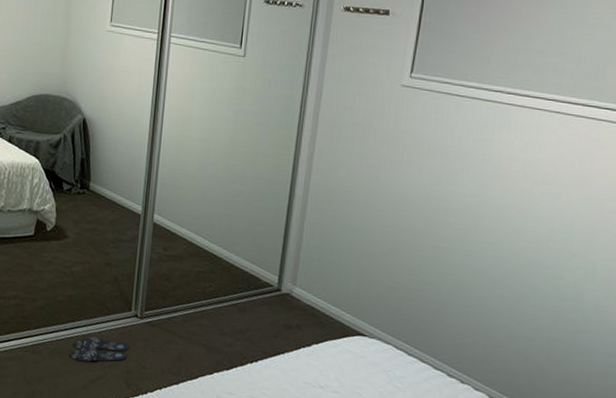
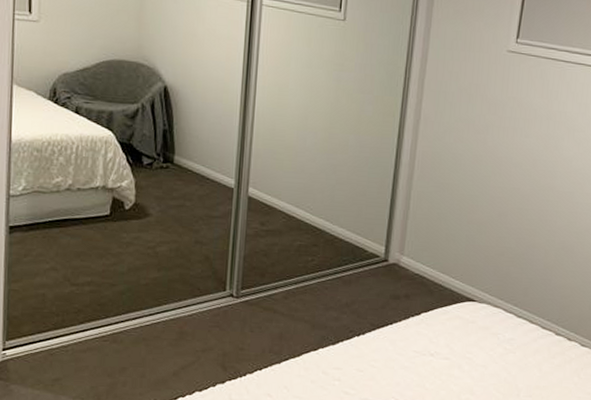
slippers: present [69,336,129,362] -> none [156,320,224,348]

